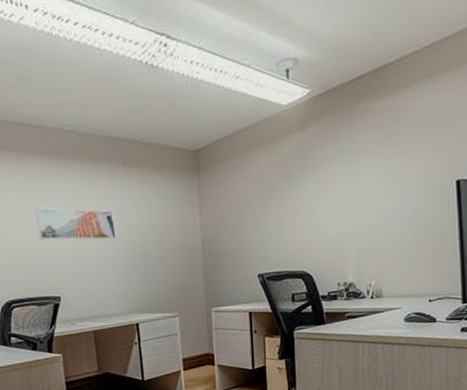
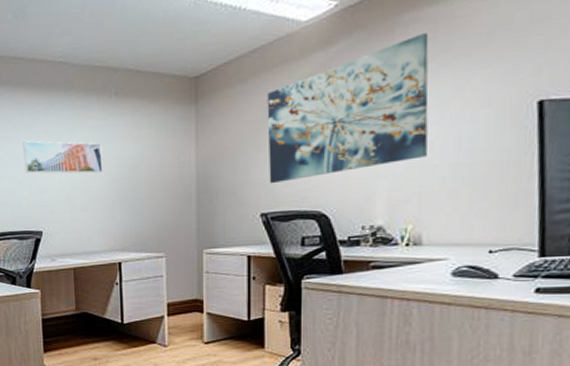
wall art: none [257,121,382,248] -> present [267,33,429,184]

